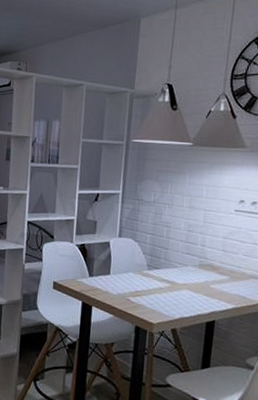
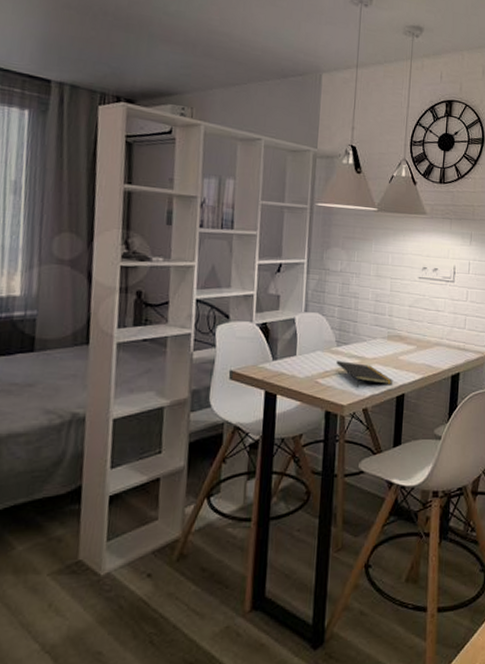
notepad: none [147,283,204,310] -> present [336,361,394,387]

